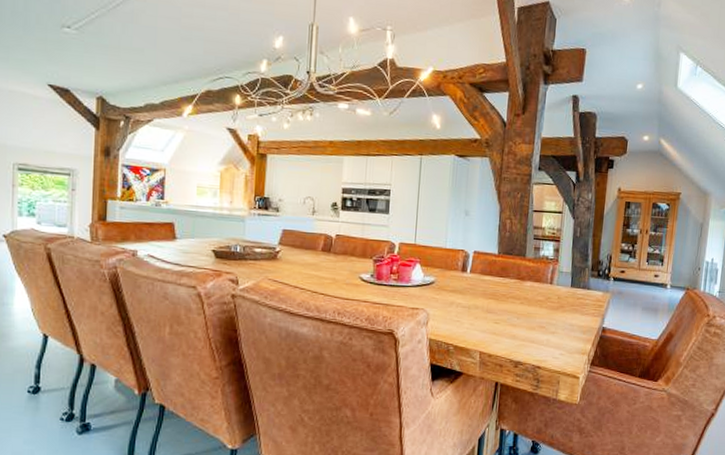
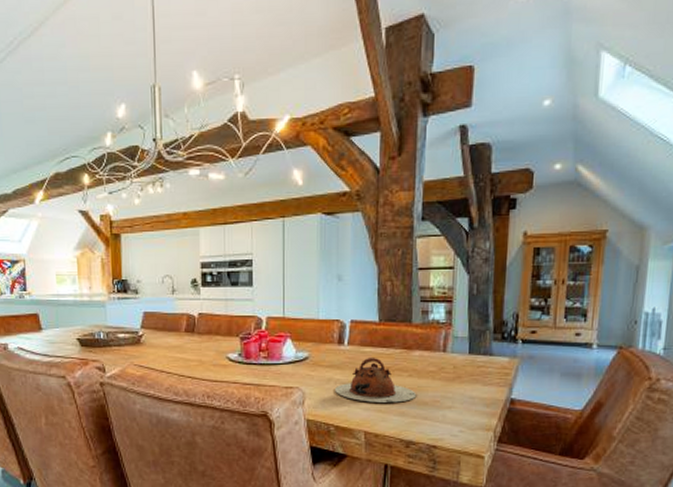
teapot: none [456,284,526,327] -> present [335,356,416,403]

